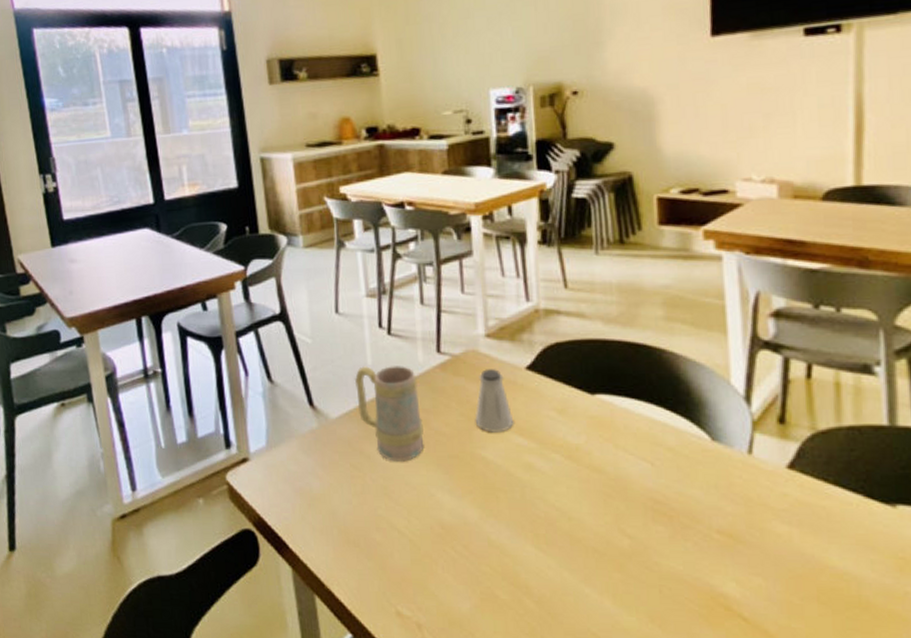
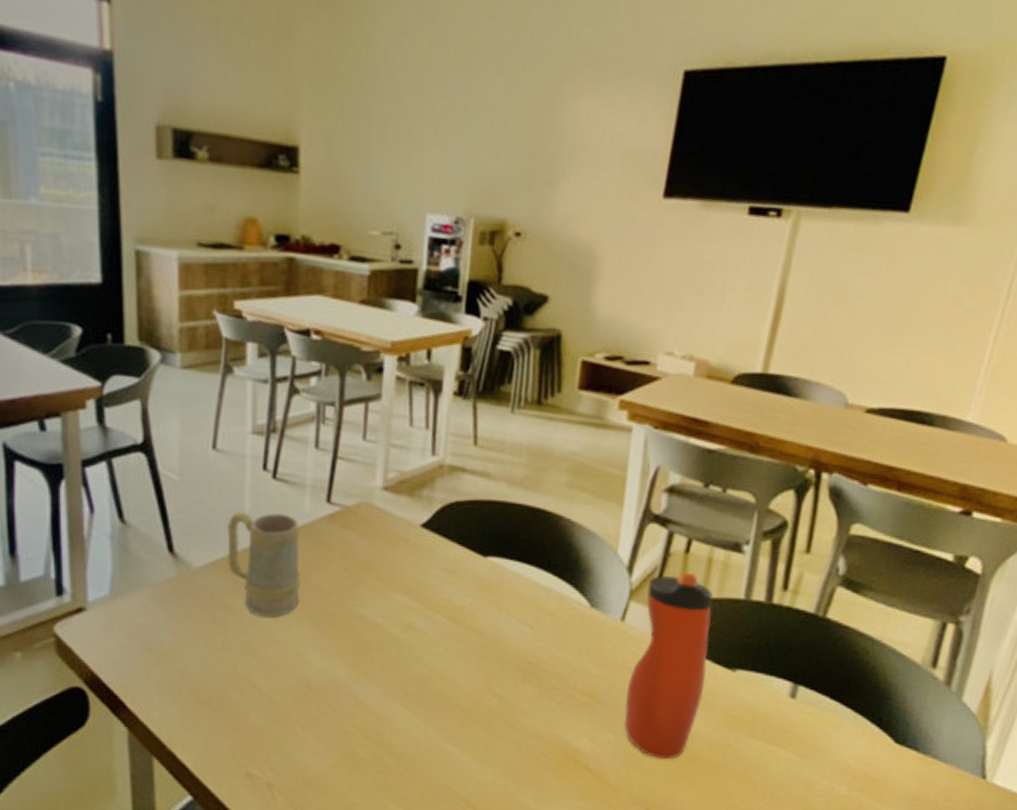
saltshaker: present [474,369,514,433] -> none [358,524,401,591]
water bottle: none [770,400,862,607] -> present [624,573,714,759]

